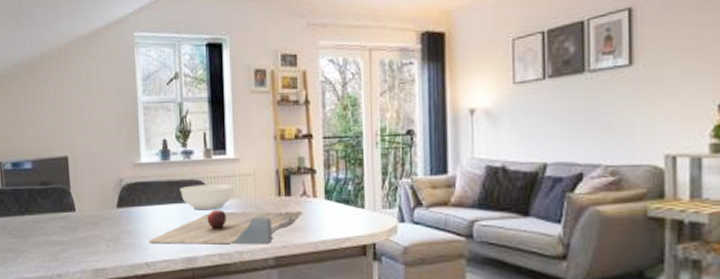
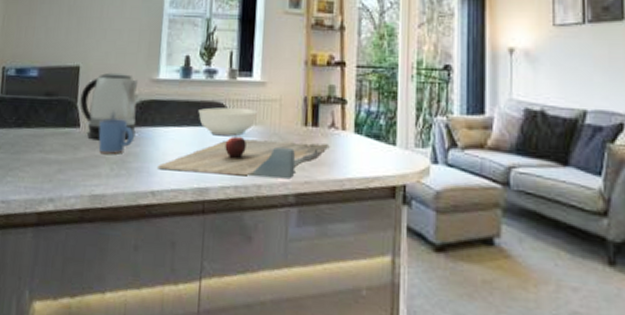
kettle: none [72,159,126,220] -> present [80,72,139,139]
mug: none [92,201,125,233] -> present [98,118,134,154]

